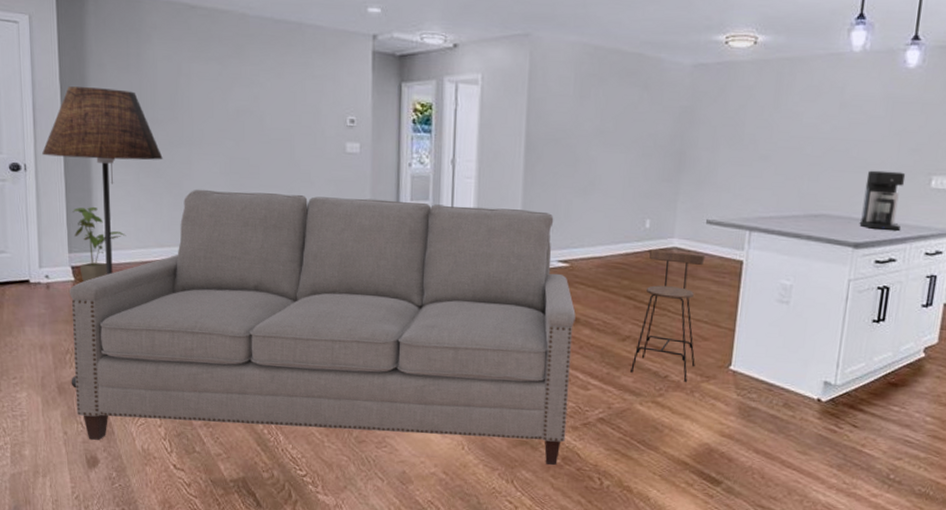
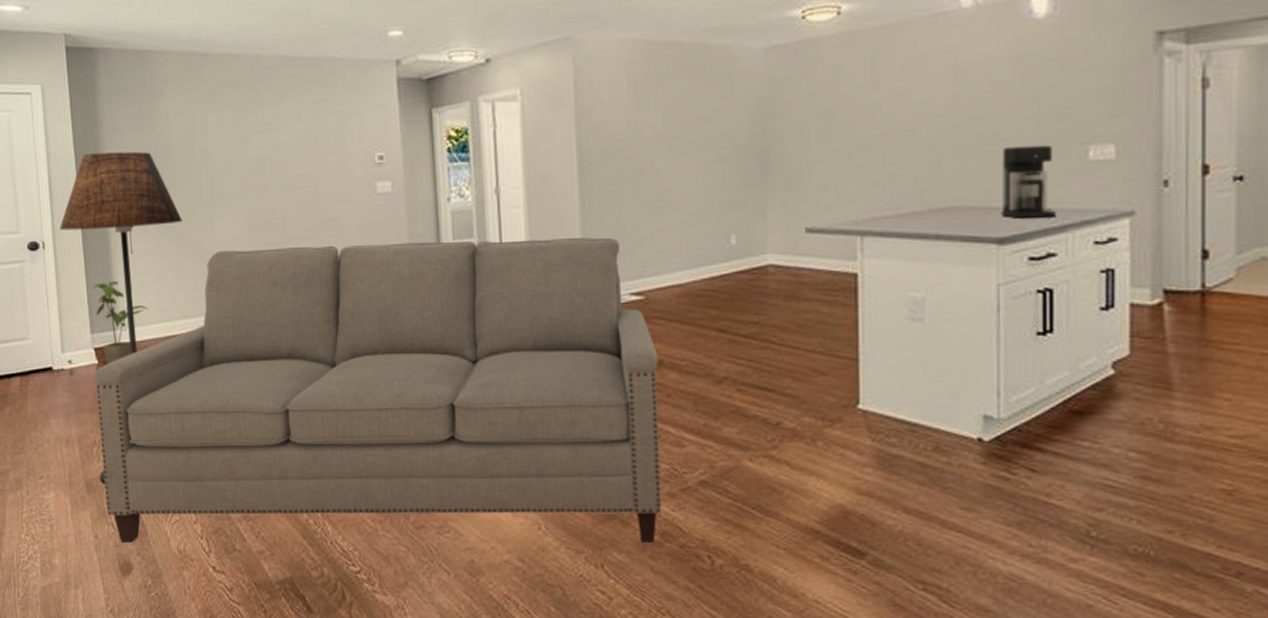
bar stool: present [631,249,706,382] -> none [733,269,813,429]

